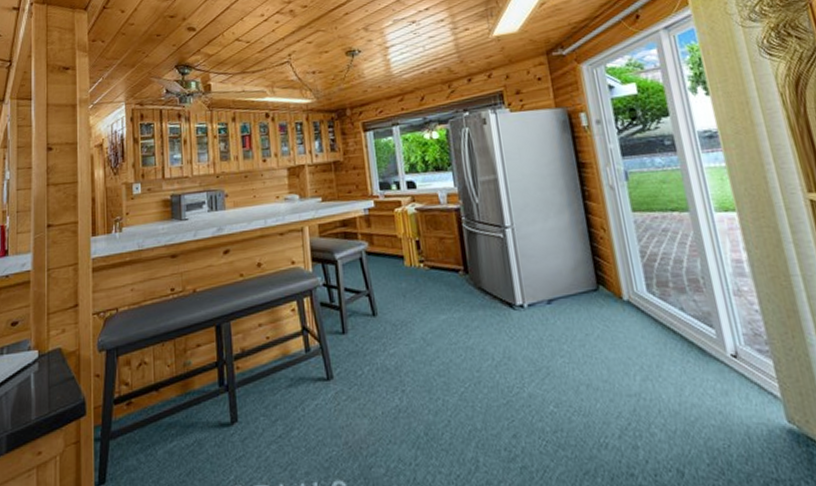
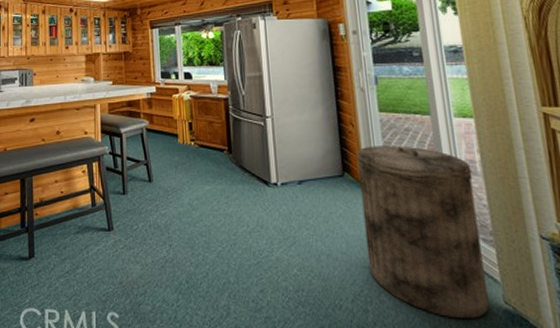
trash can: none [611,249,772,446] -> present [357,145,490,319]

